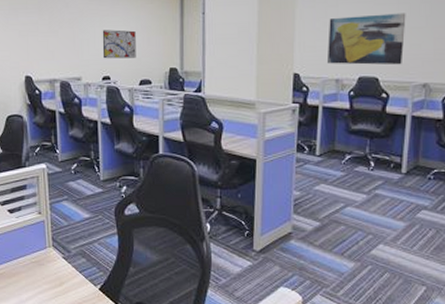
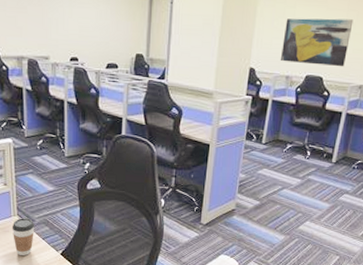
coffee cup: none [47,249,71,293] -> present [11,218,35,256]
wall art: present [102,30,136,59] -> none [71,11,105,41]

